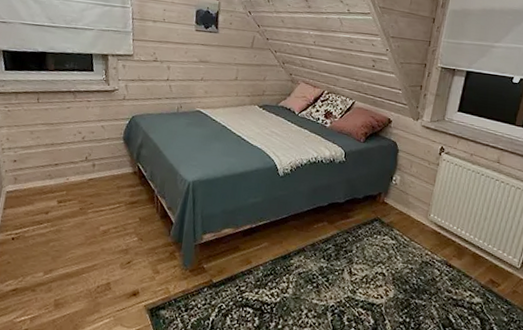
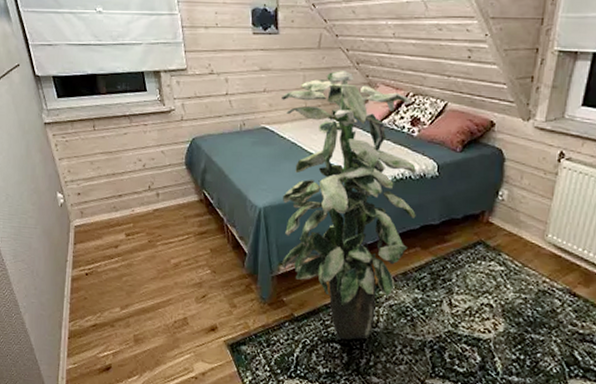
indoor plant: none [205,68,327,305] -> present [282,71,416,340]

